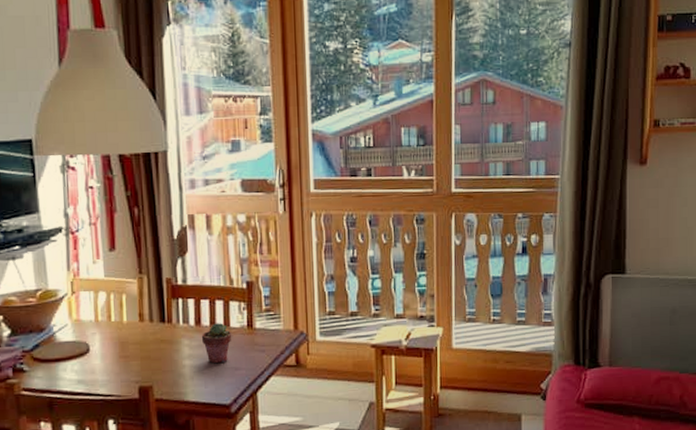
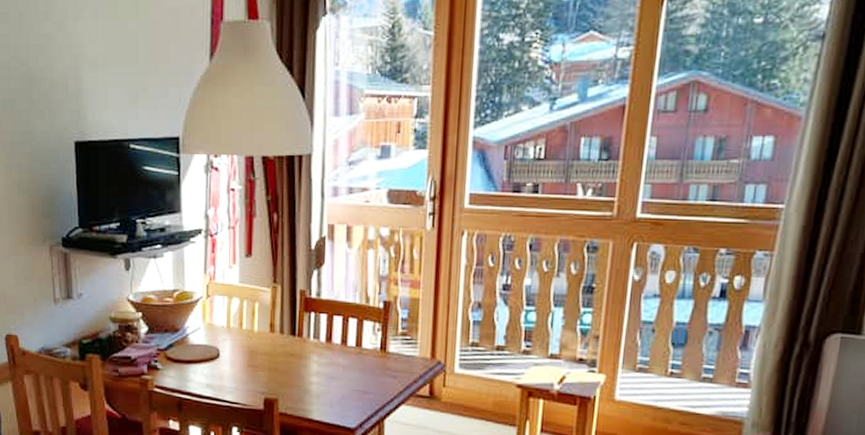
potted succulent: present [201,323,232,364] -> none [331,342,364,385]

